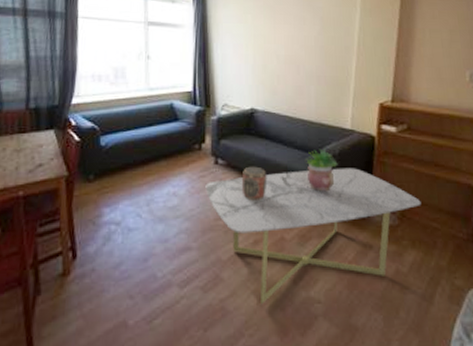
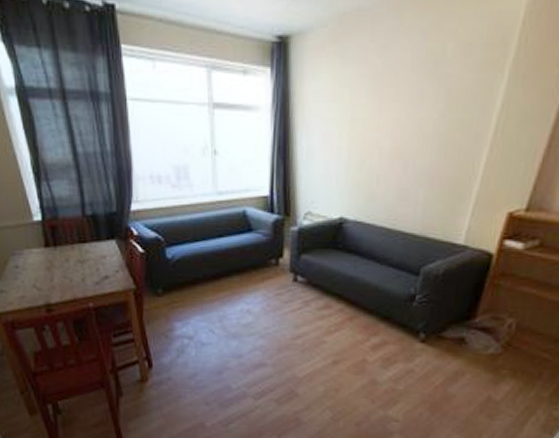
coffee table: present [205,168,421,305] -> none [282,290,535,419]
decorative container: present [241,166,267,201] -> none [323,285,353,322]
potted plant: present [306,147,338,192] -> none [398,265,440,316]

